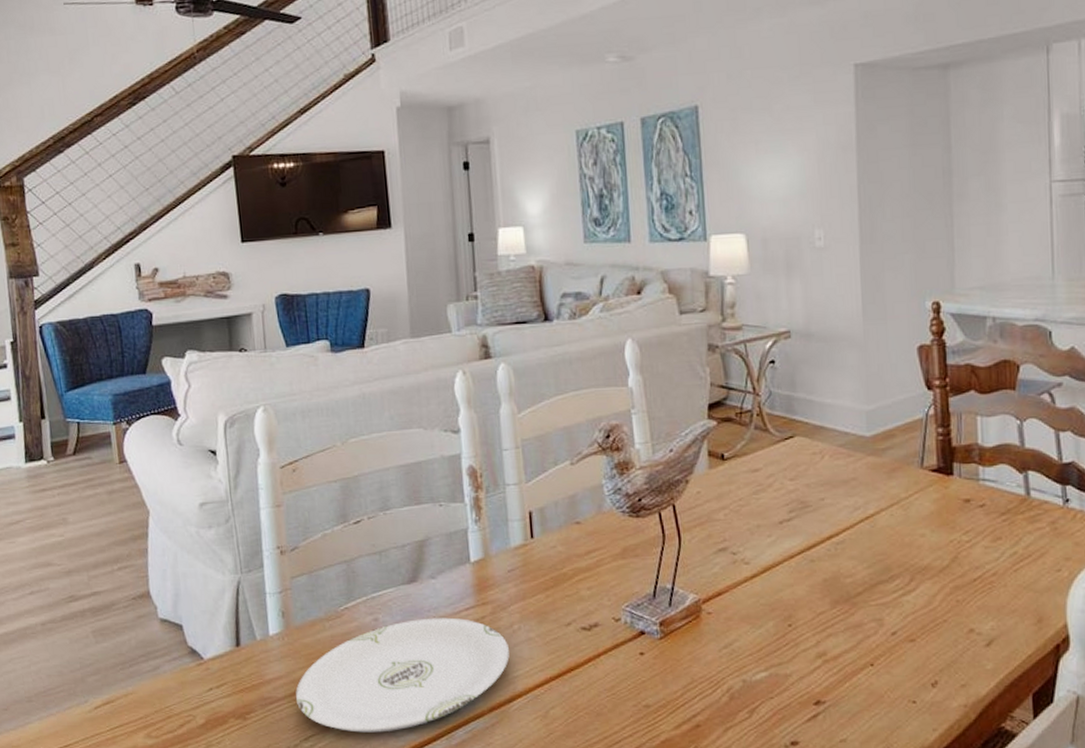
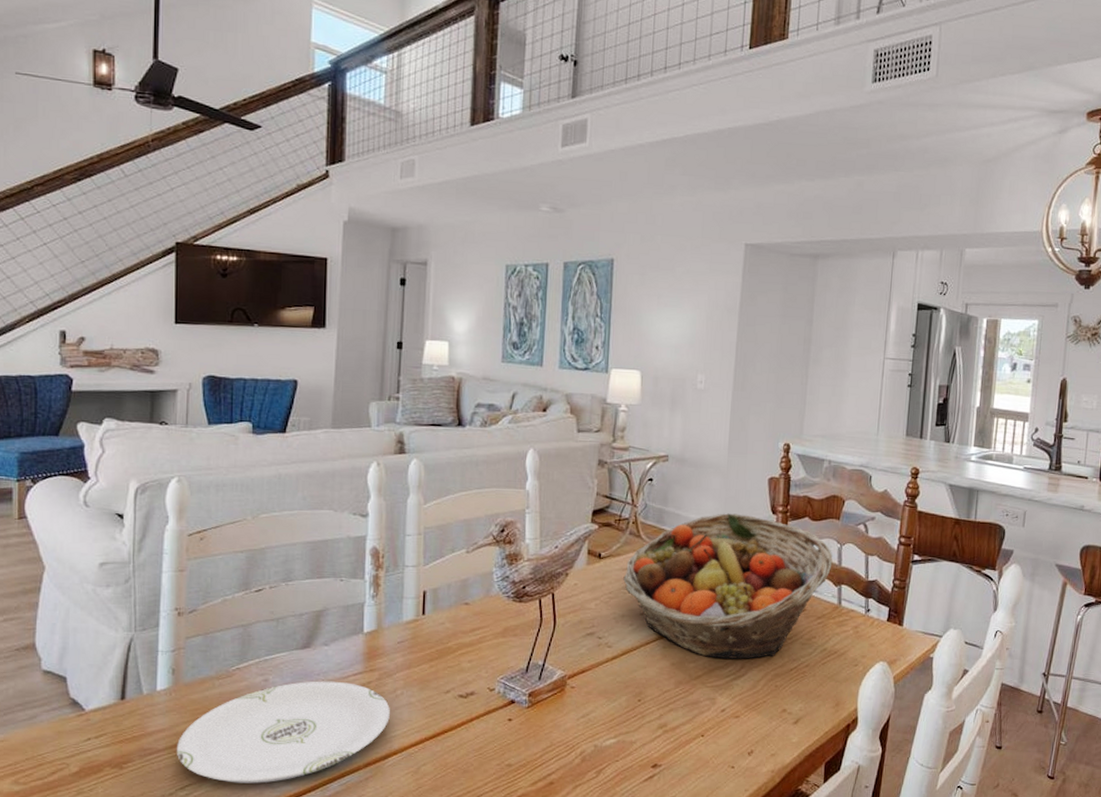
fruit basket: none [753,393,1013,571] -> present [623,513,833,659]

